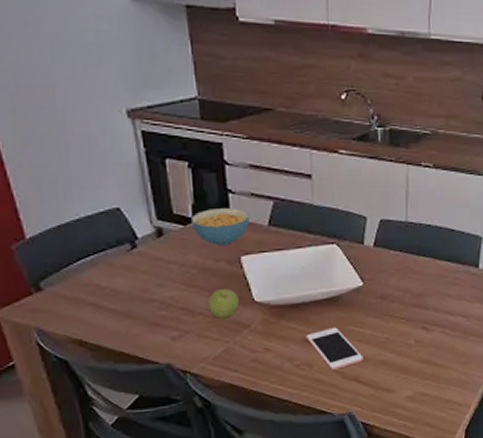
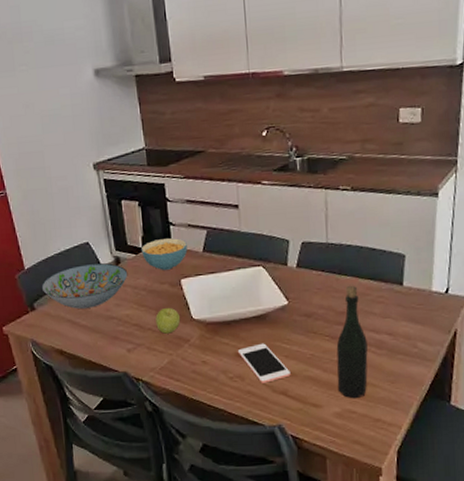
decorative bowl: none [51,233,174,290] -> present [41,262,128,309]
bottle: none [411,266,442,382] -> present [336,285,368,399]

